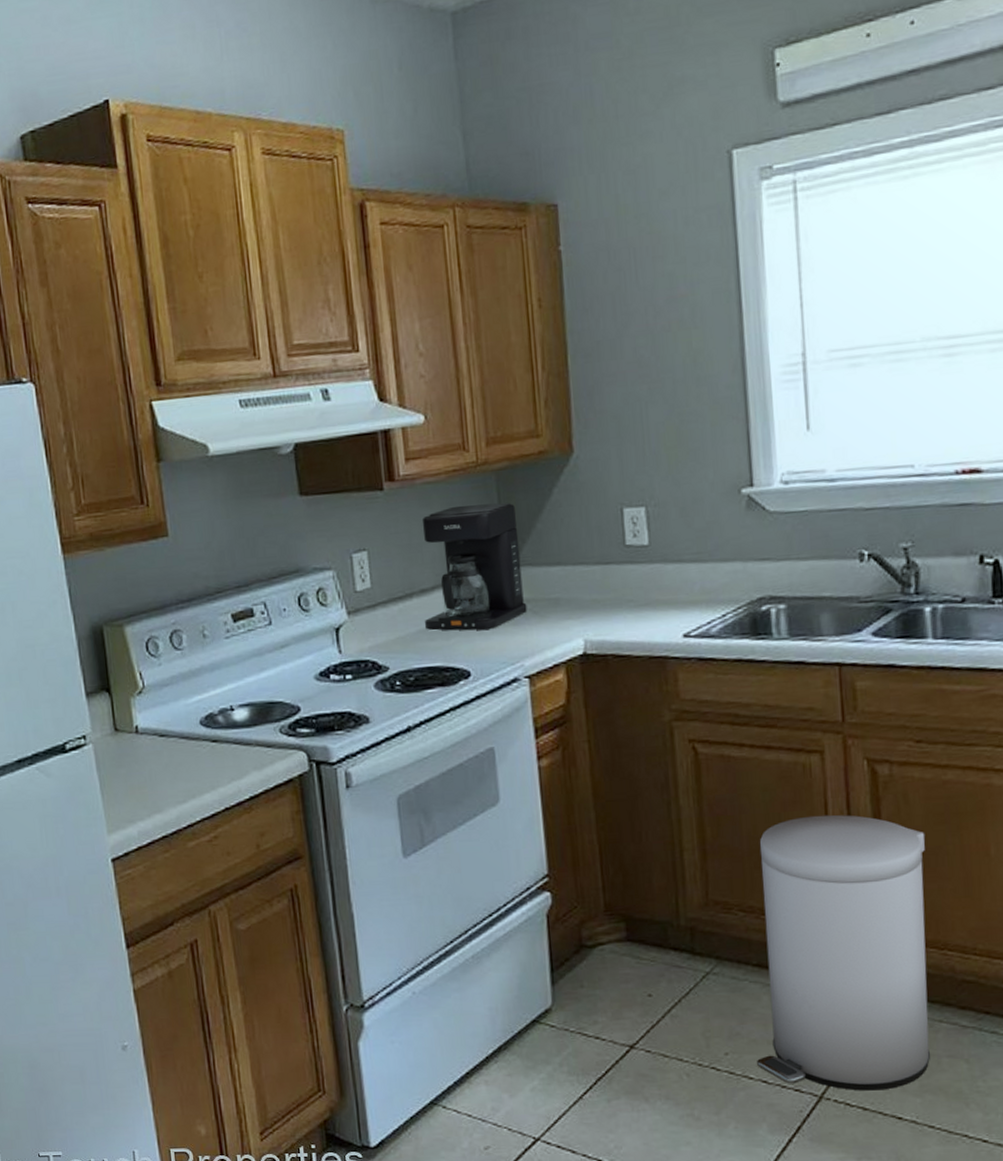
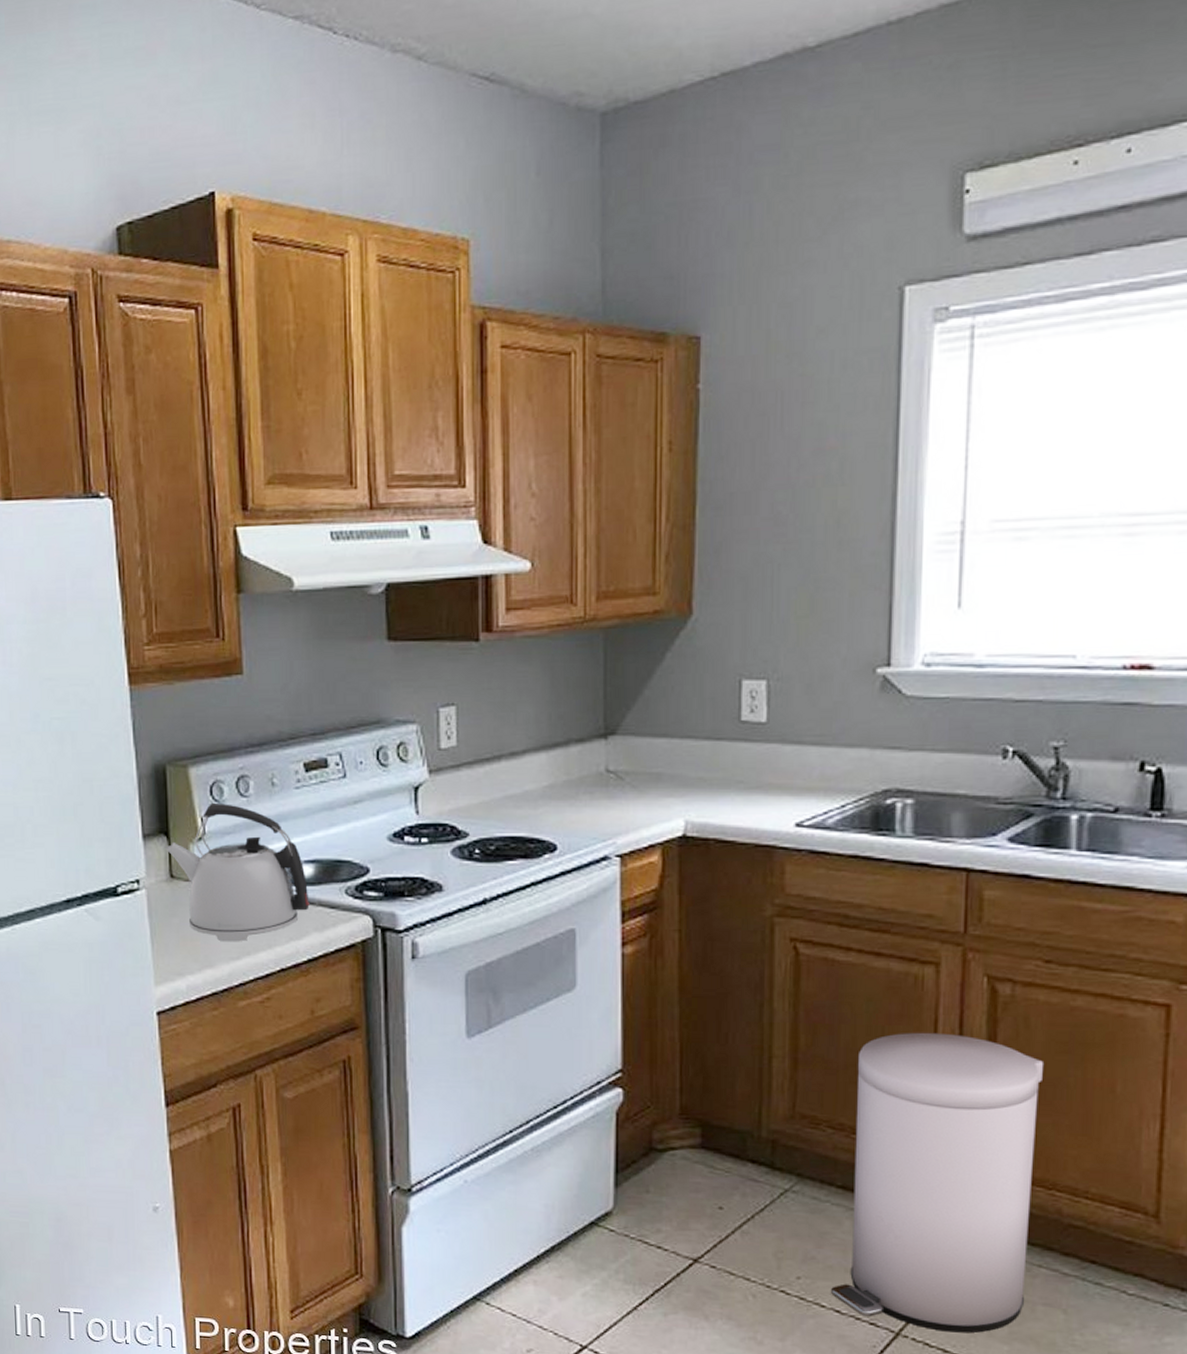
kettle: none [108,657,247,786] -> present [166,802,310,941]
coffee maker: present [422,502,527,631] -> none [511,664,625,802]

